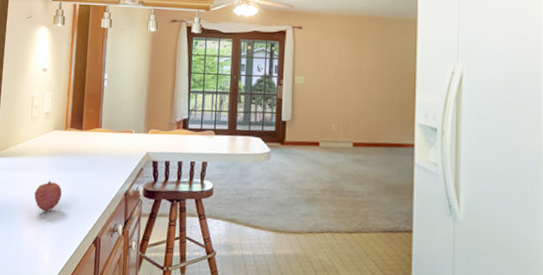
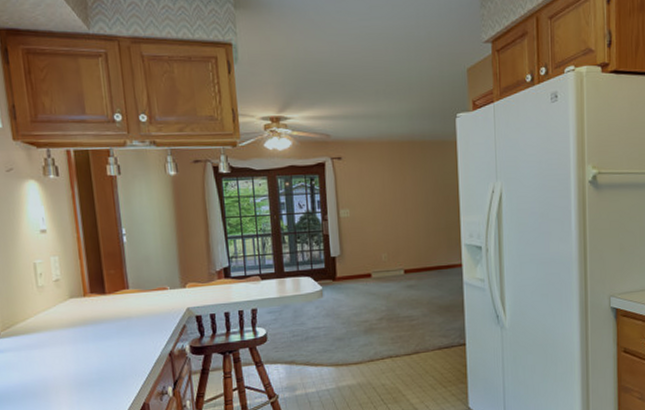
fruit: present [34,180,62,211] -> none [59,354,94,387]

